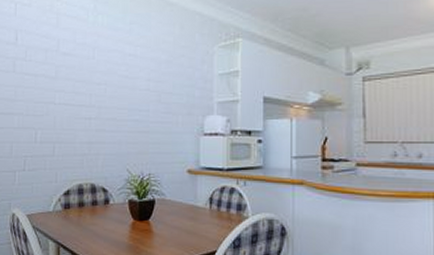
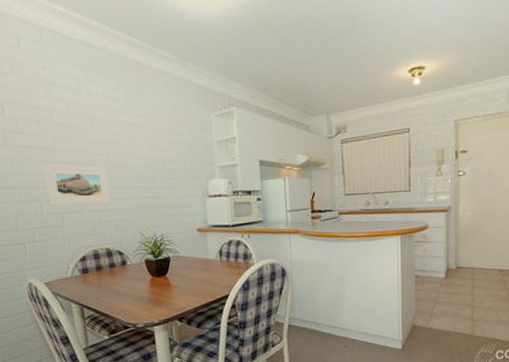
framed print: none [43,92,102,134] -> present [44,164,111,205]

